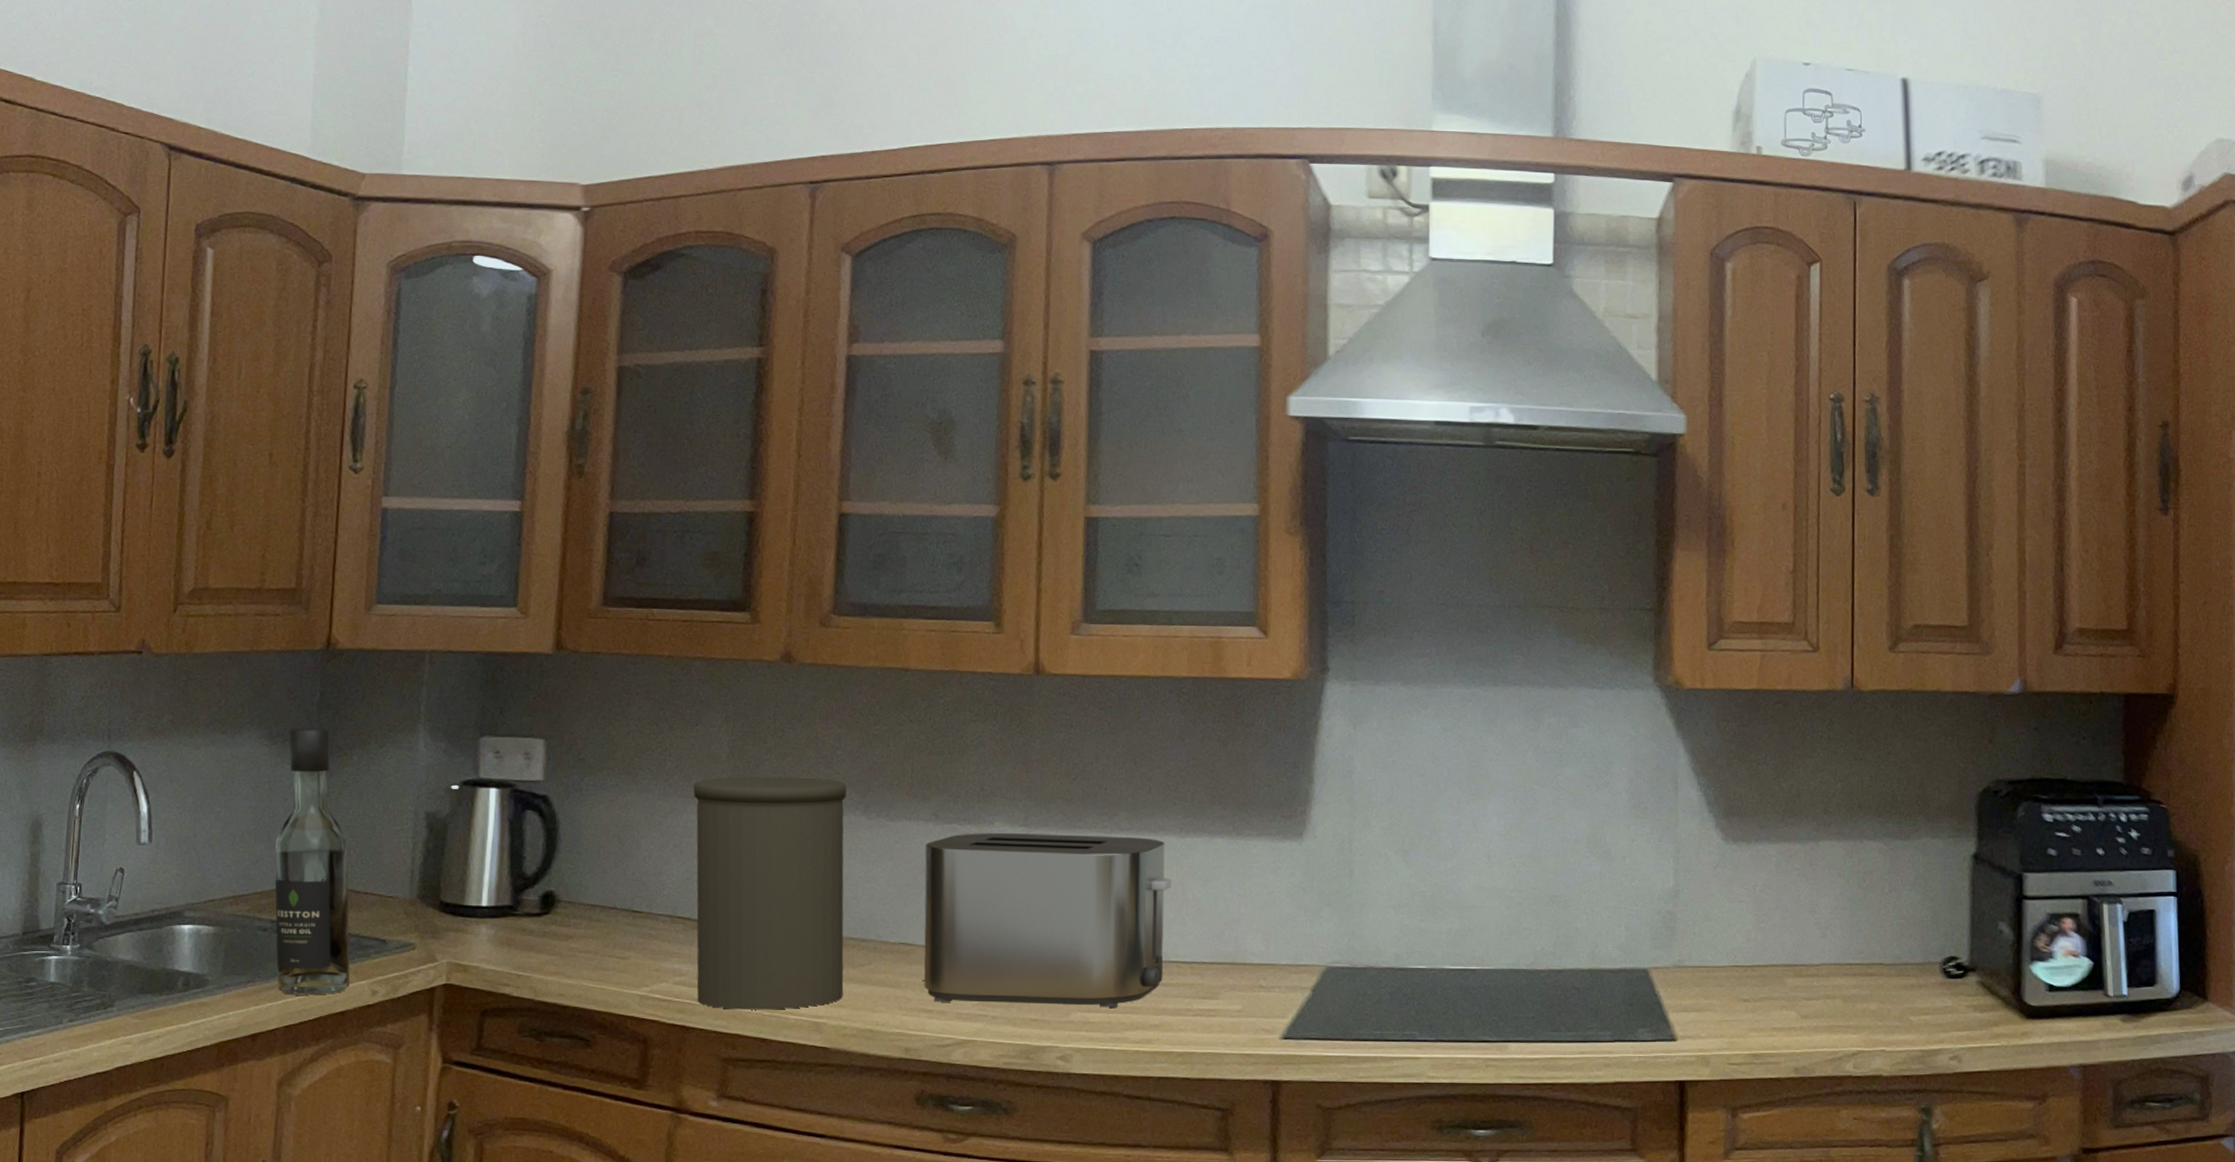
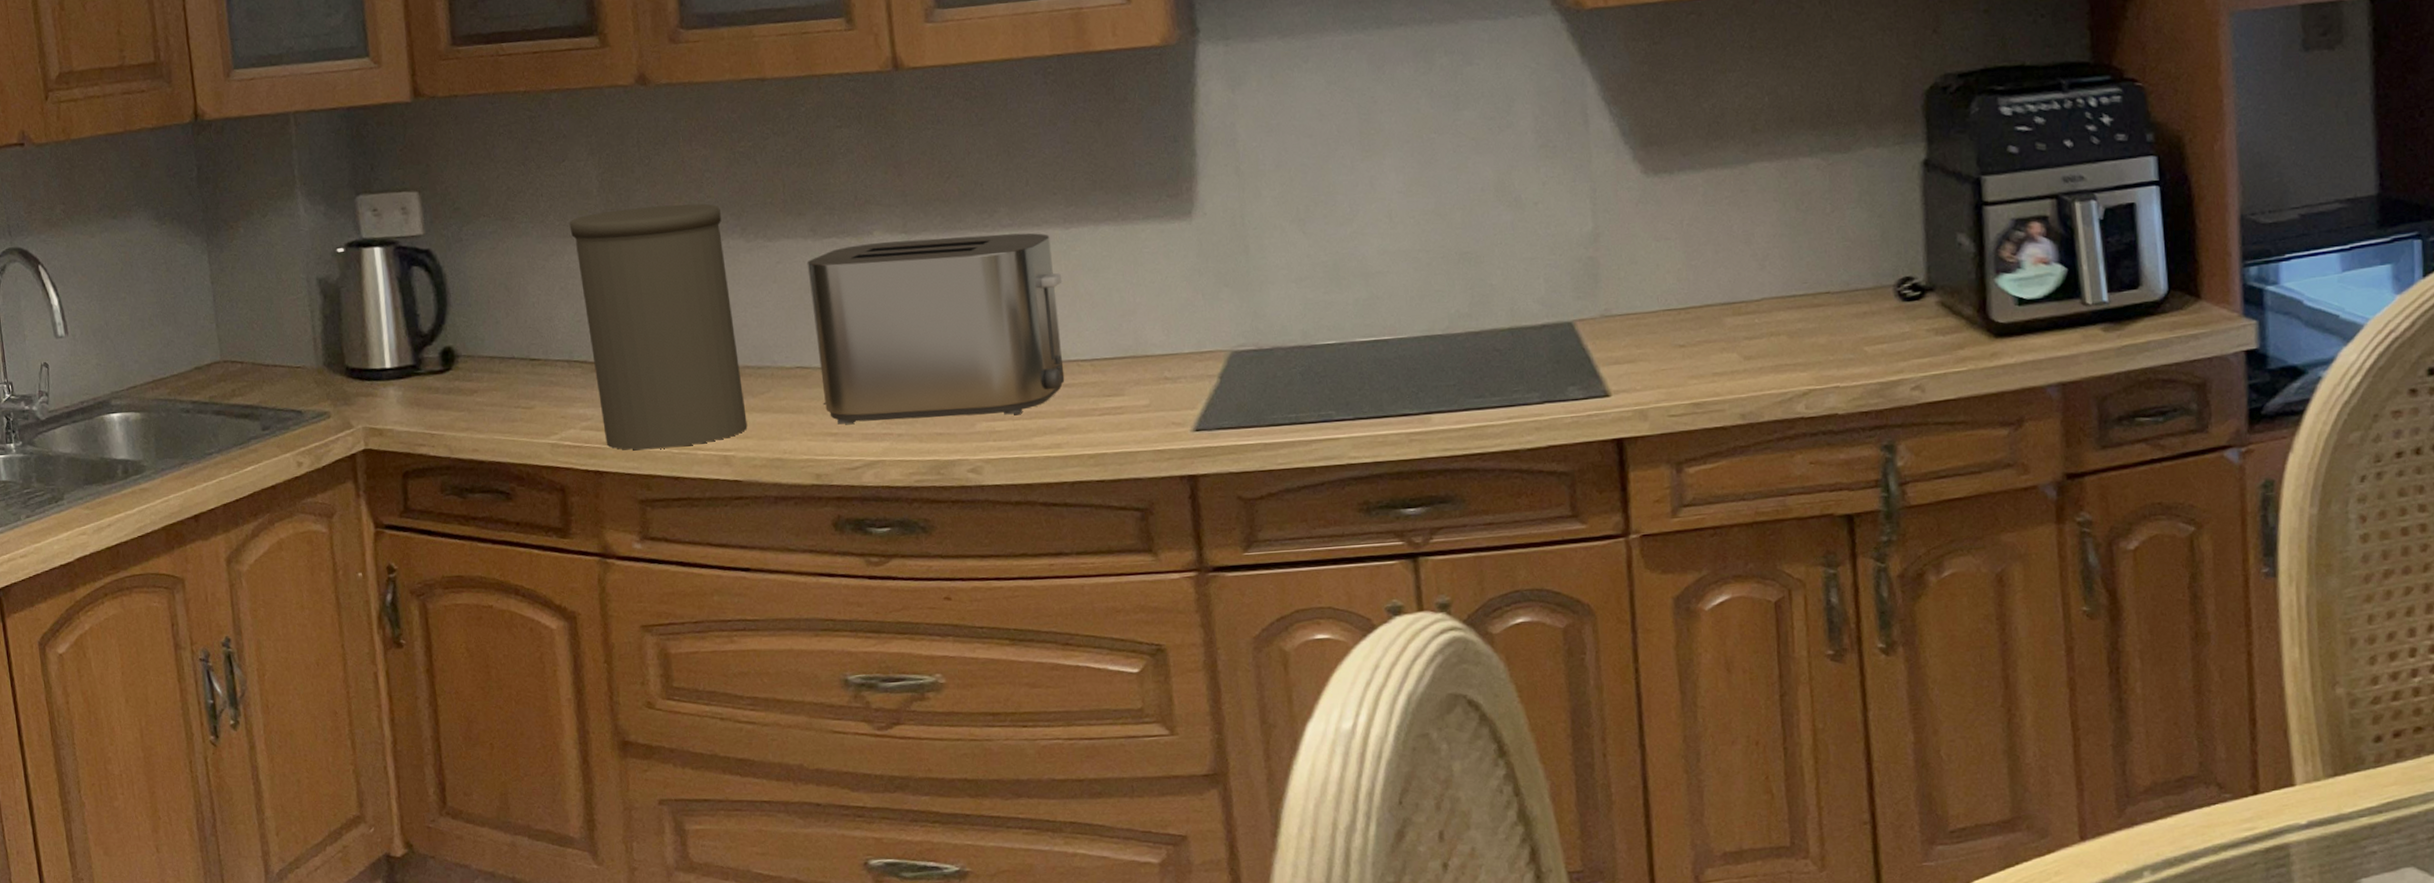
bottle: present [274,727,351,995] -> none [175,202,276,474]

